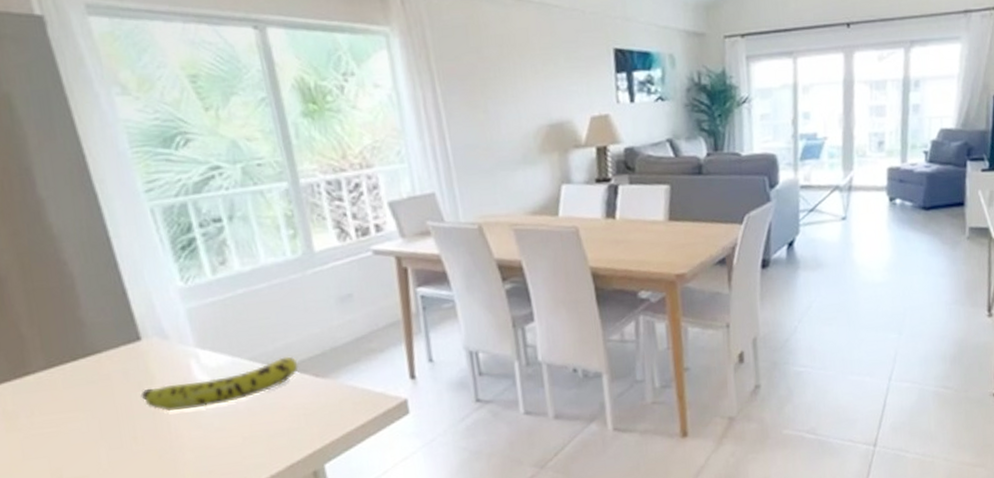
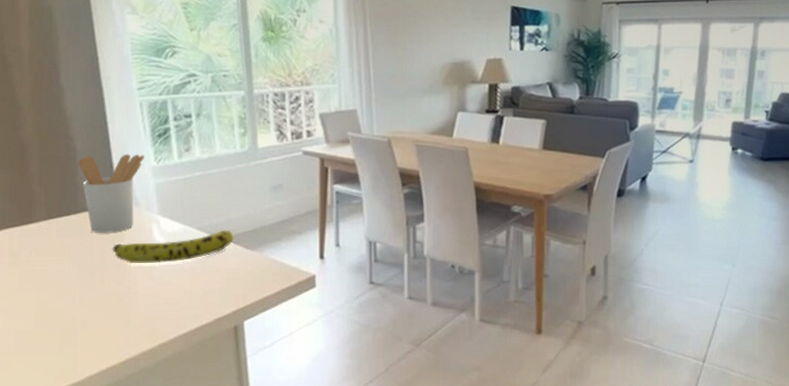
utensil holder: none [77,274,167,378] -> present [78,154,144,233]

